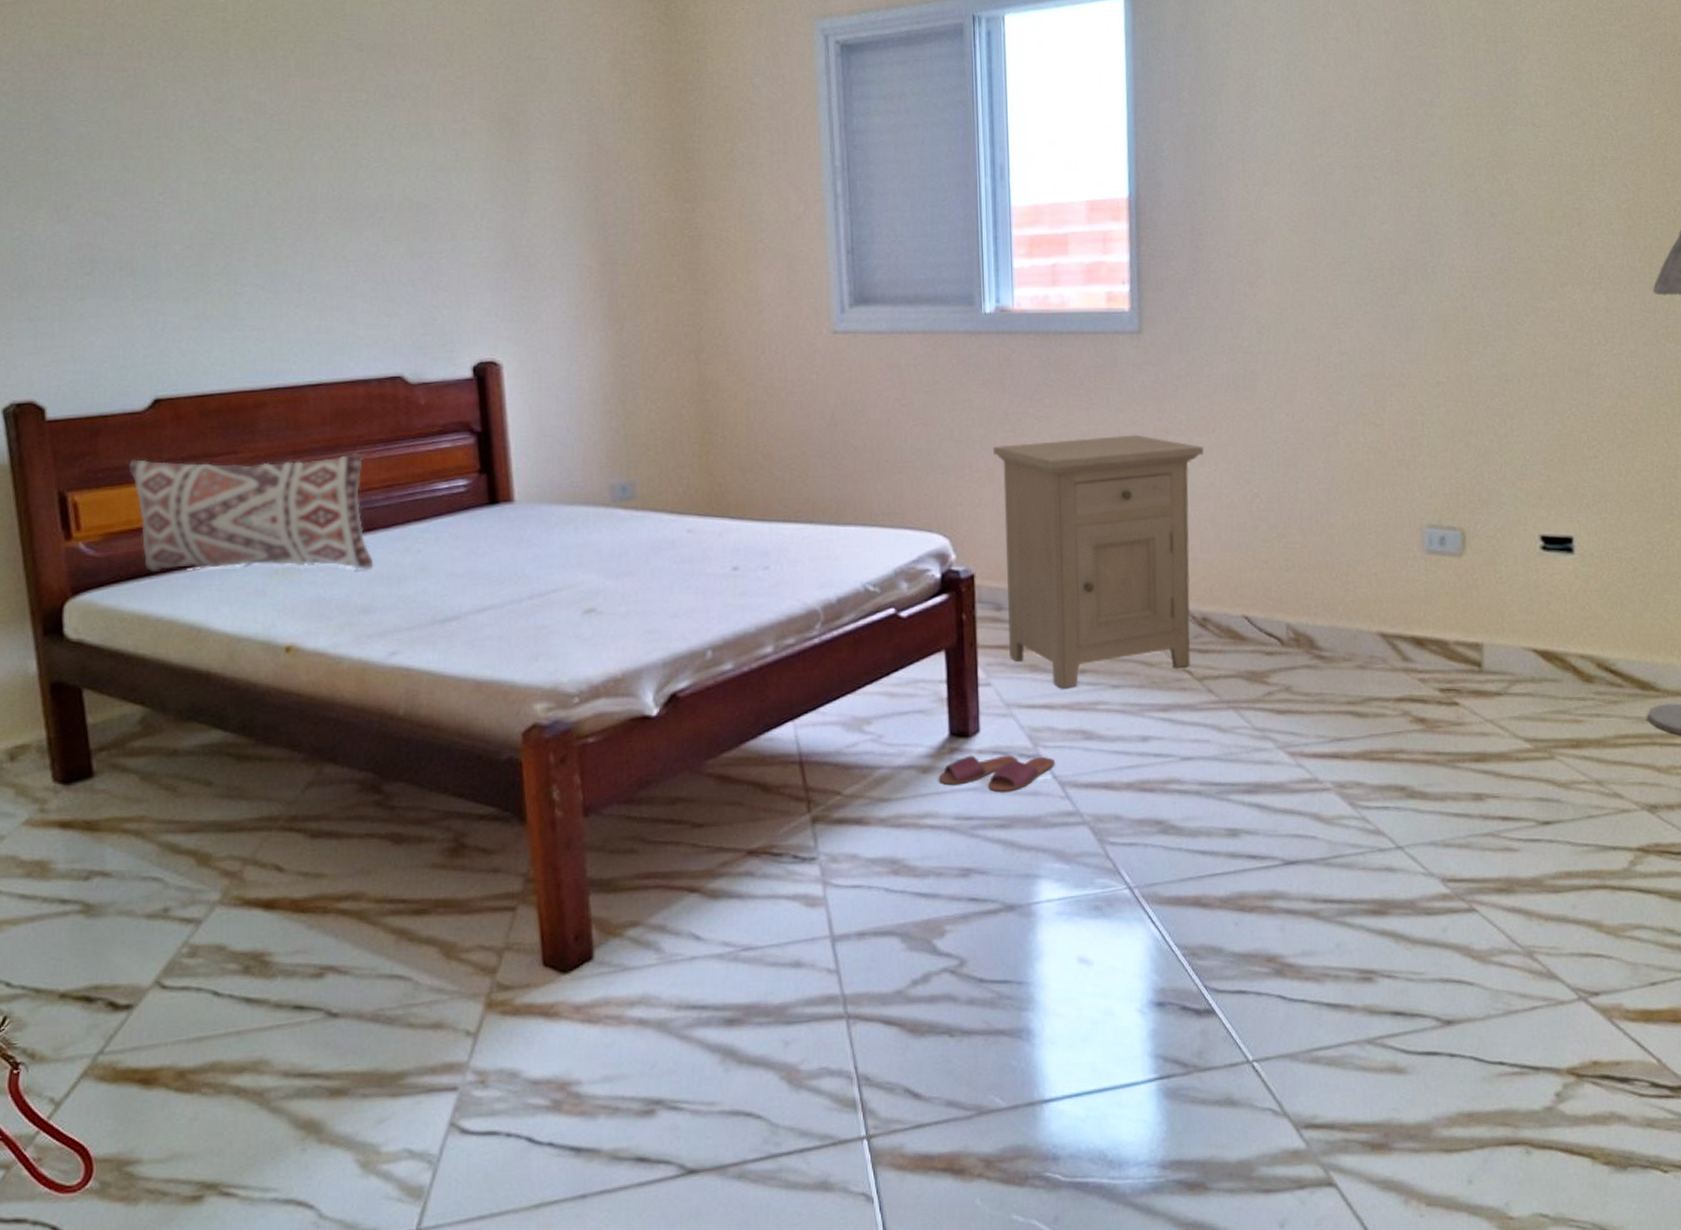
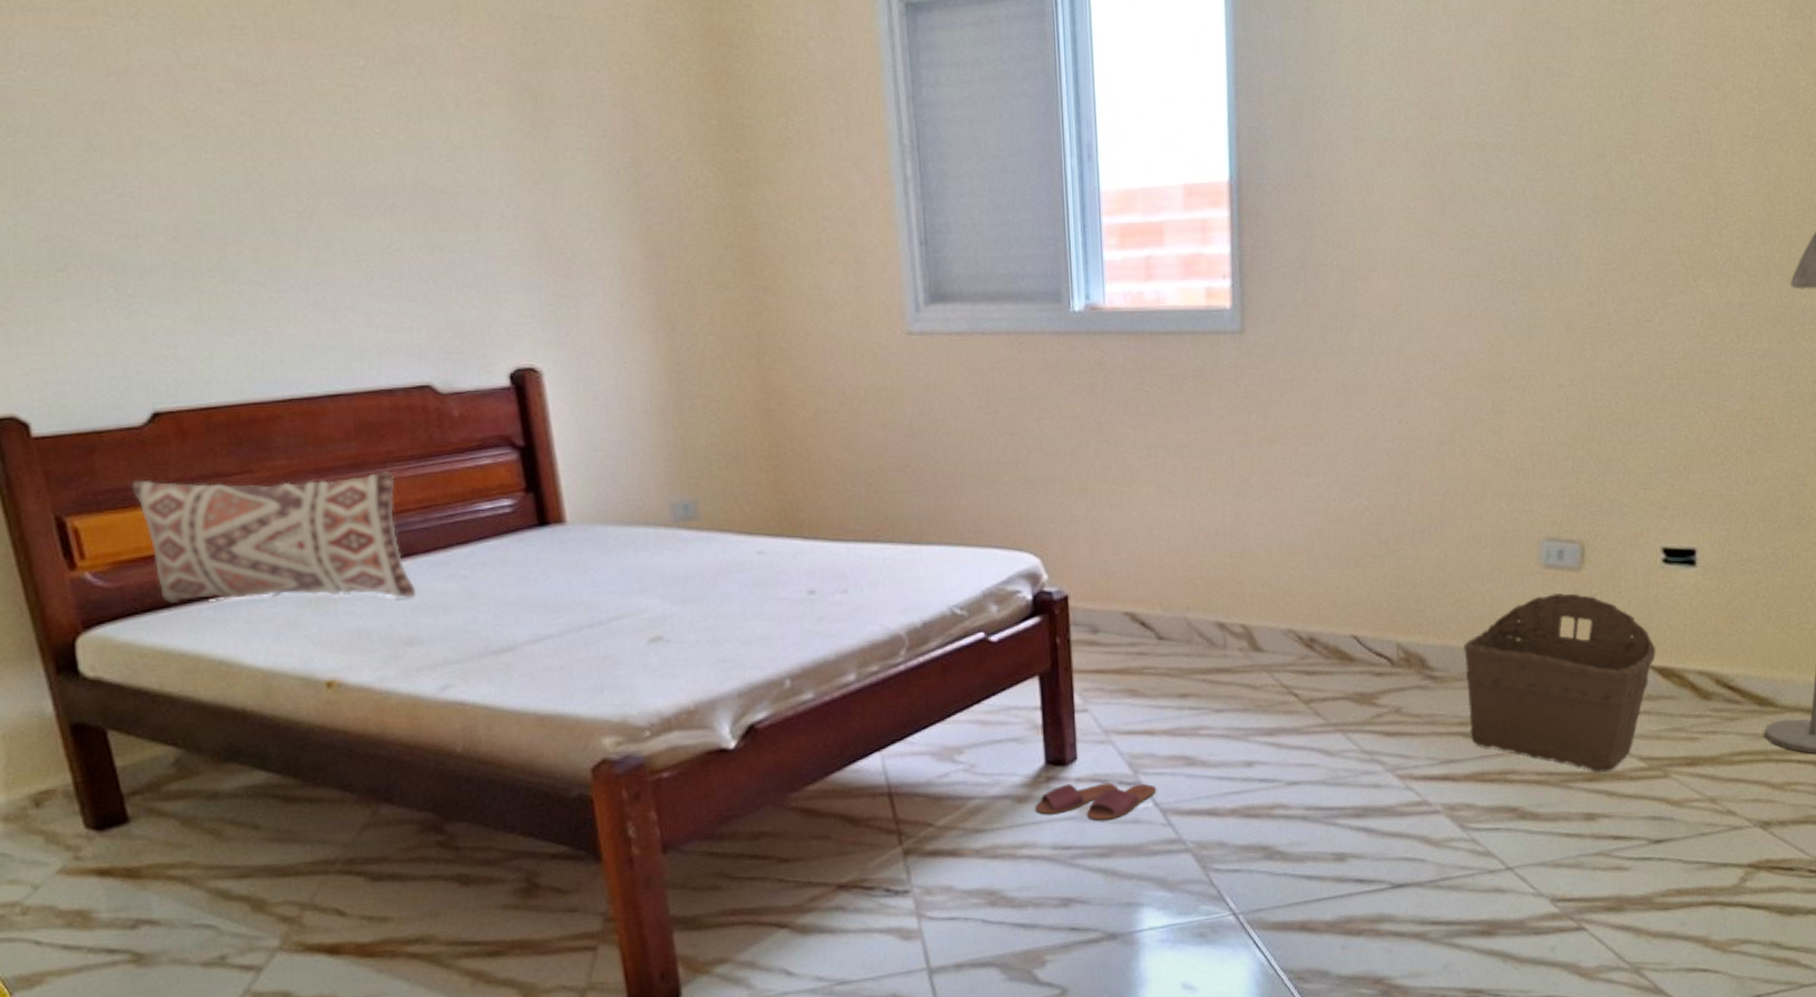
nightstand: present [993,434,1204,689] -> none [1086,444,1312,714]
wicker basket: none [1350,577,1538,752] -> present [1462,592,1656,772]

